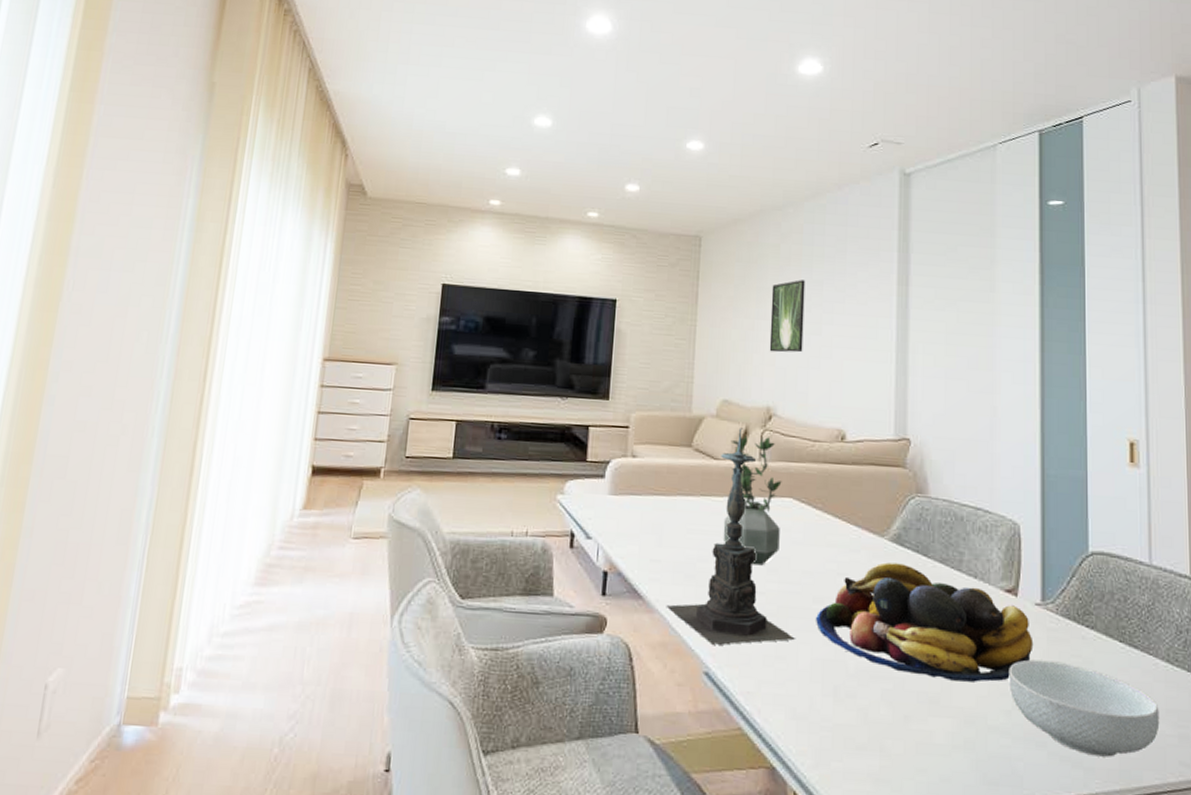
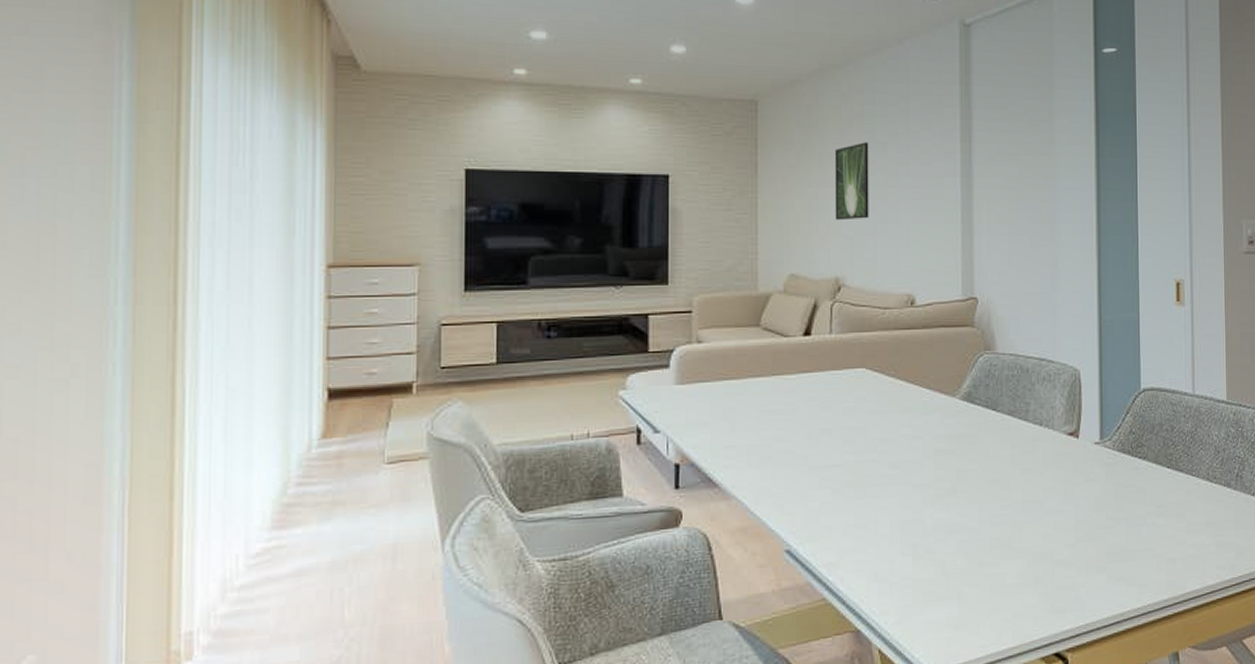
candle holder: present [666,428,795,645] -> none [743,302,873,522]
potted plant: present [723,435,782,566] -> none [797,309,854,439]
fruit bowl: present [816,562,1034,682] -> none [893,420,1094,524]
cereal bowl: present [1009,659,1160,757] -> none [1072,493,1201,573]

